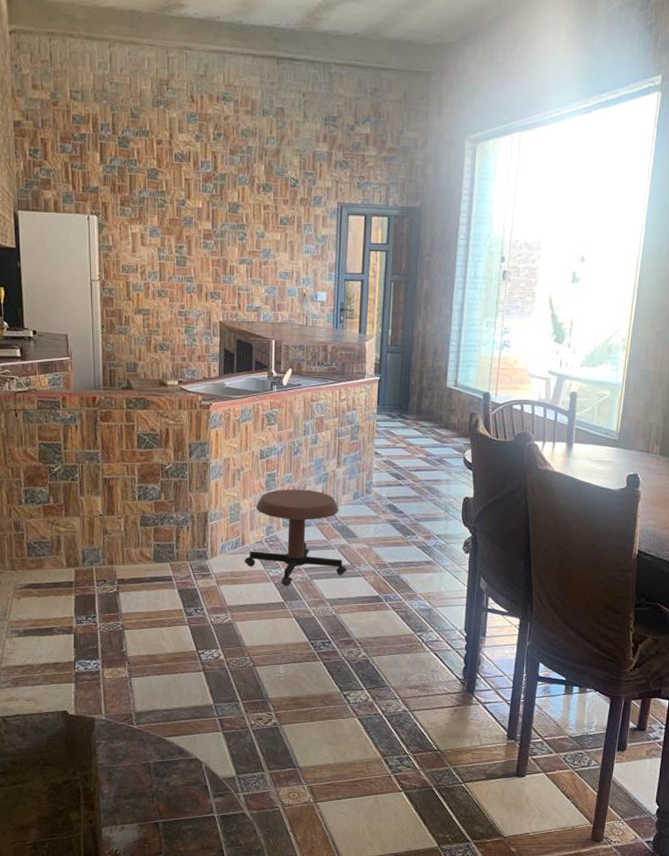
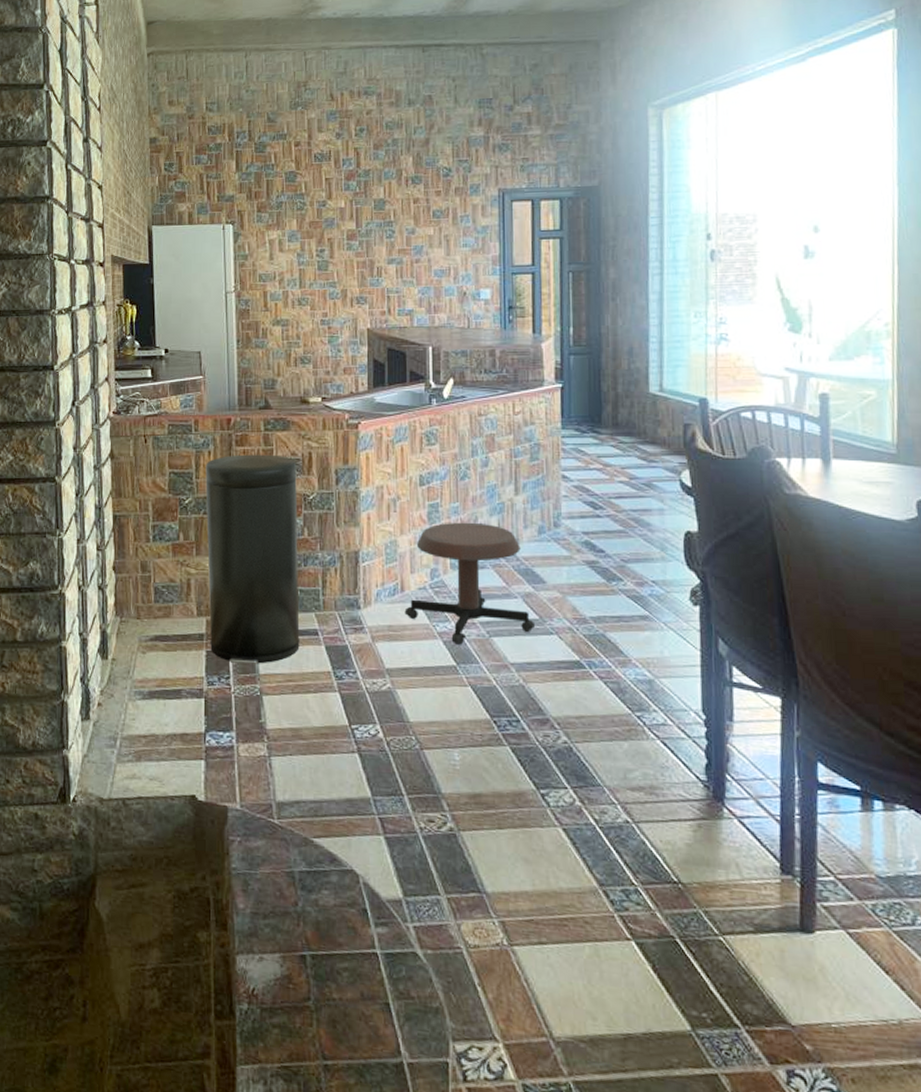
pedal bin: none [73,429,156,606] -> present [205,454,300,665]

